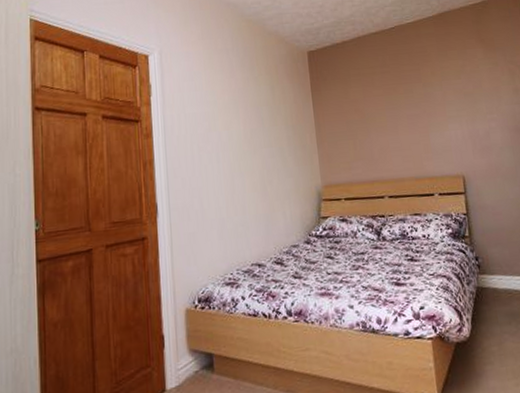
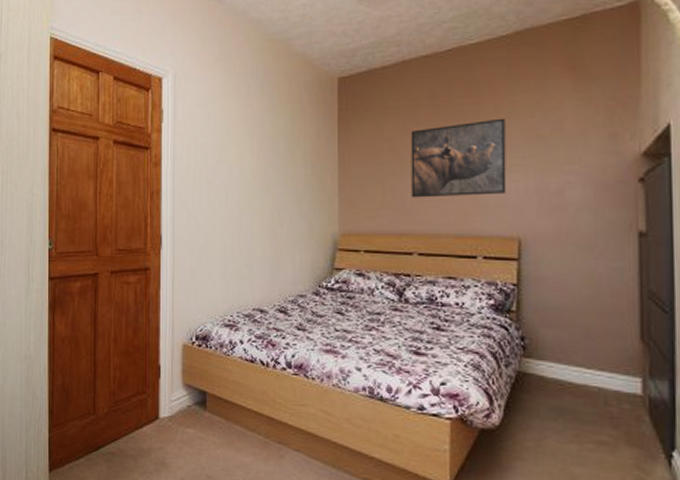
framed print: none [371,80,449,150] -> present [410,118,507,198]

